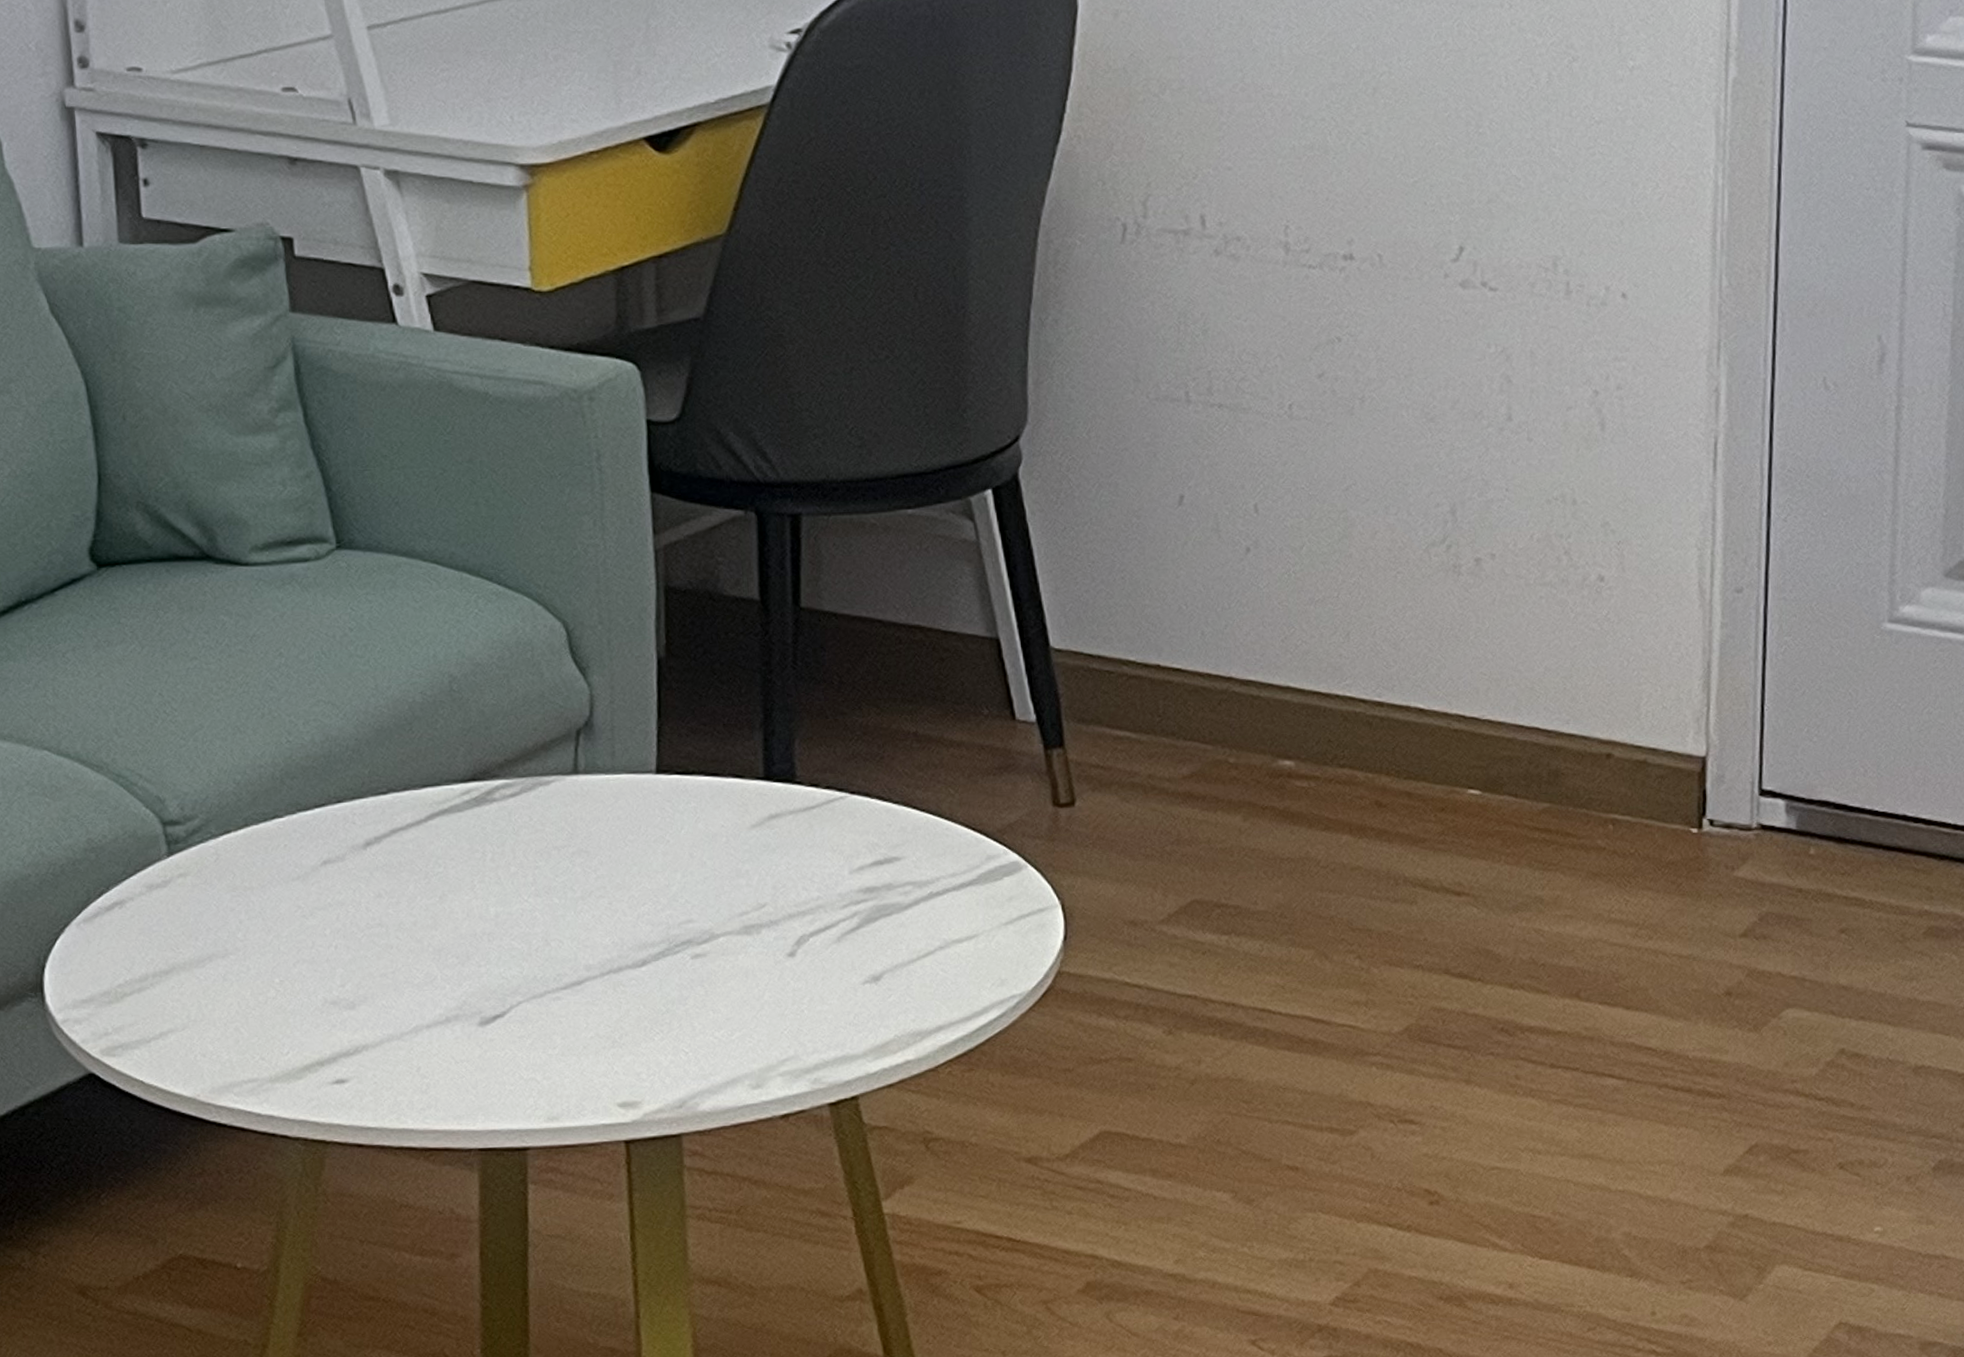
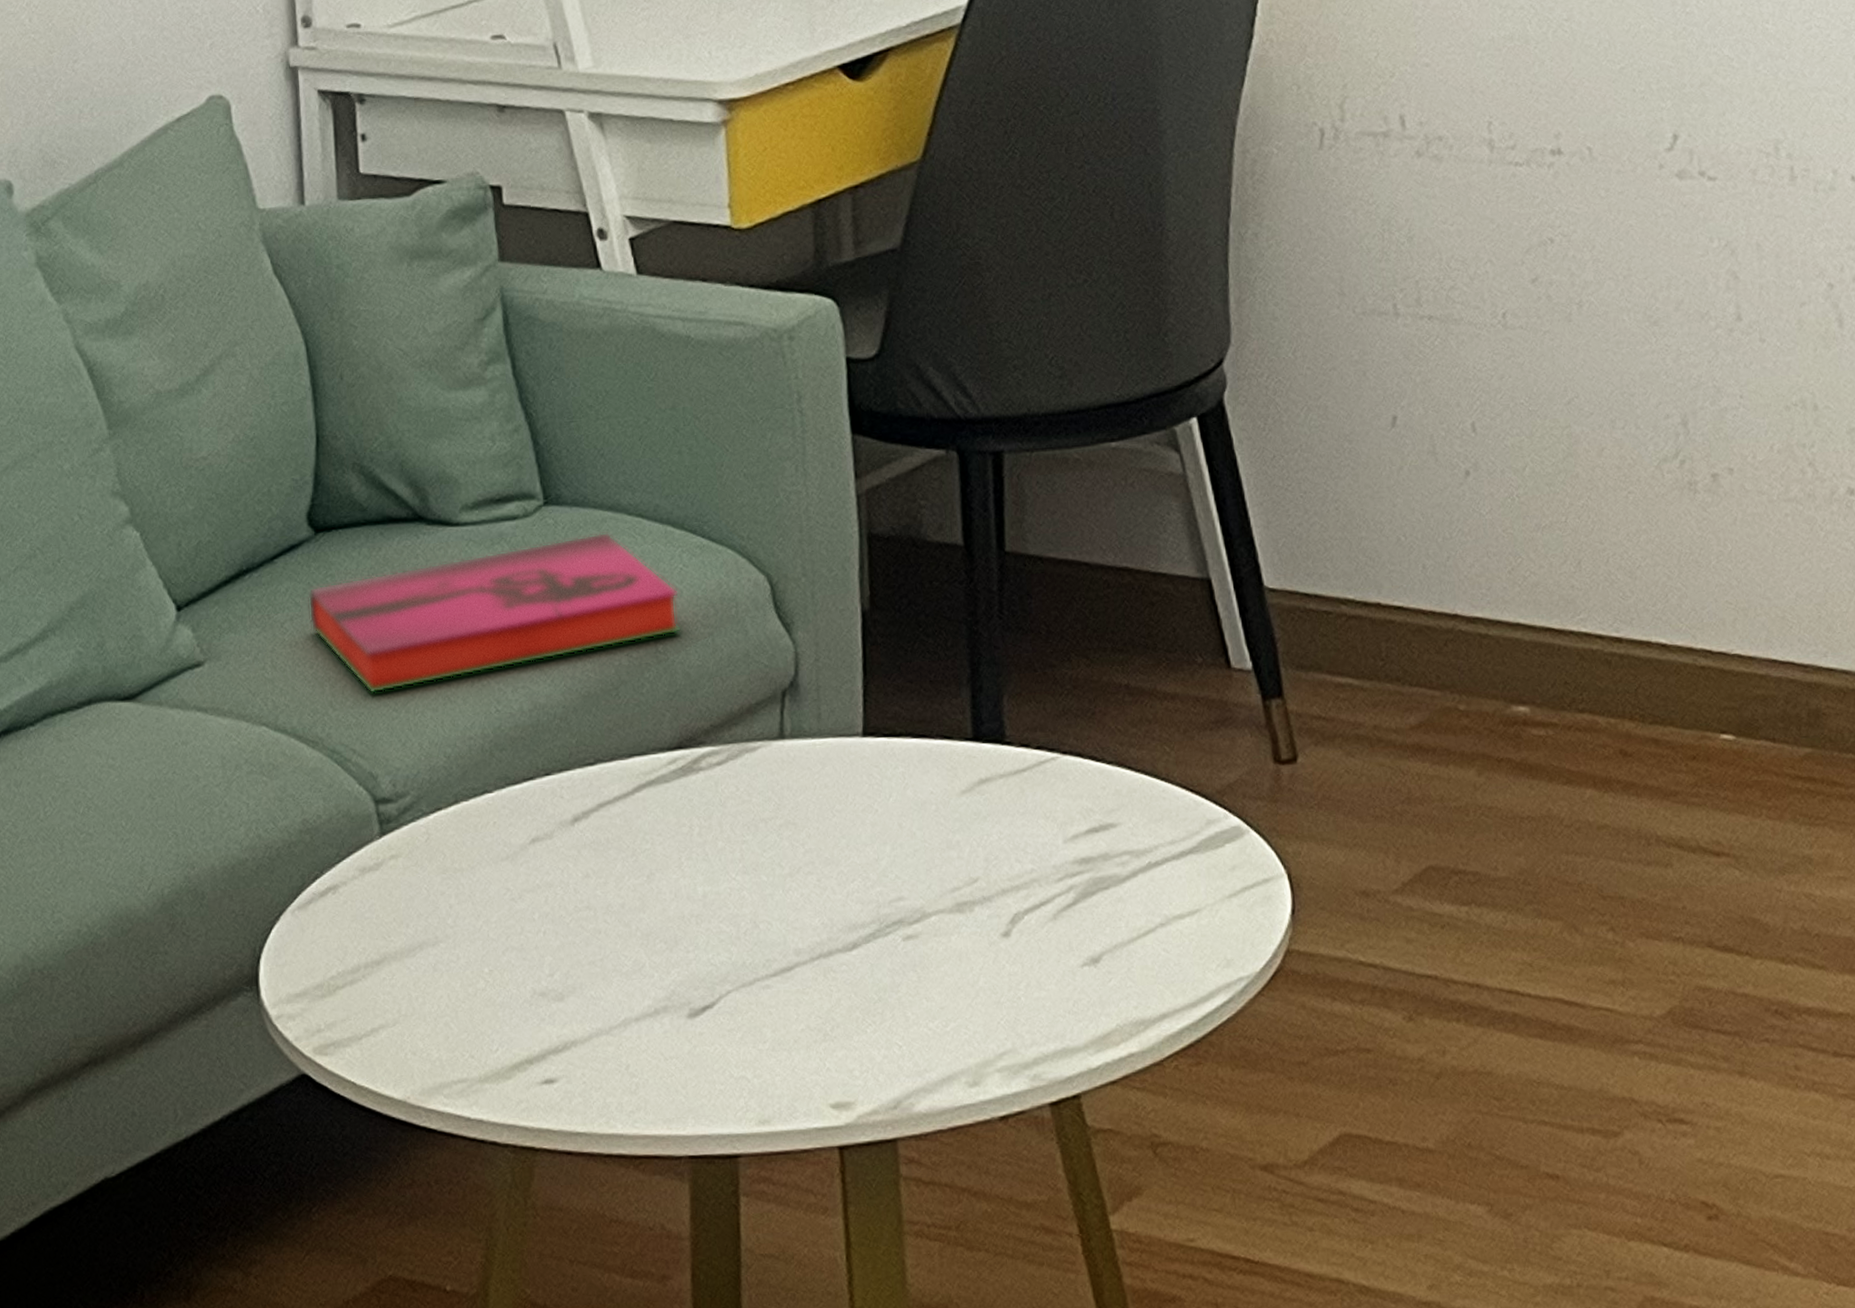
hardback book: none [90,576,476,722] -> present [308,532,681,694]

